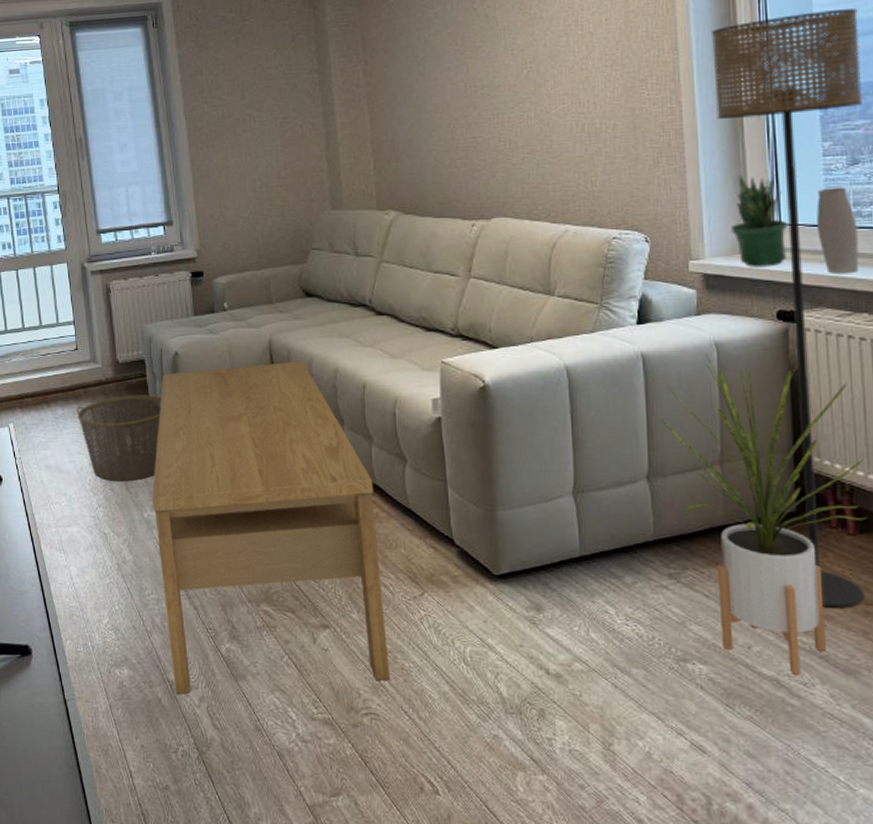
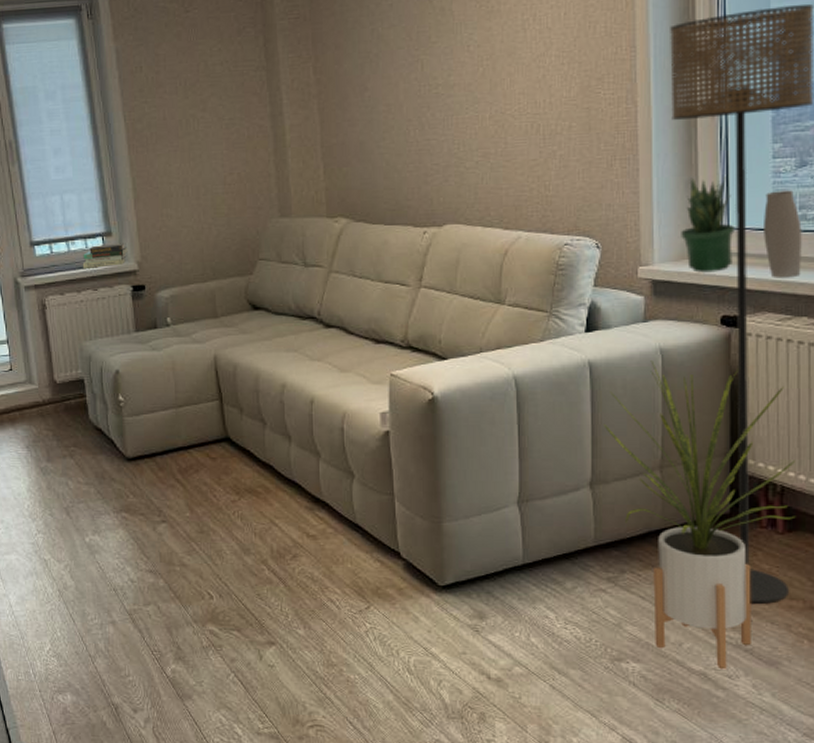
basket: present [76,395,162,482] -> none [12,416,103,506]
books: none [144,232,188,255] -> present [82,243,128,268]
coffee table: present [151,360,391,694] -> none [93,376,336,717]

